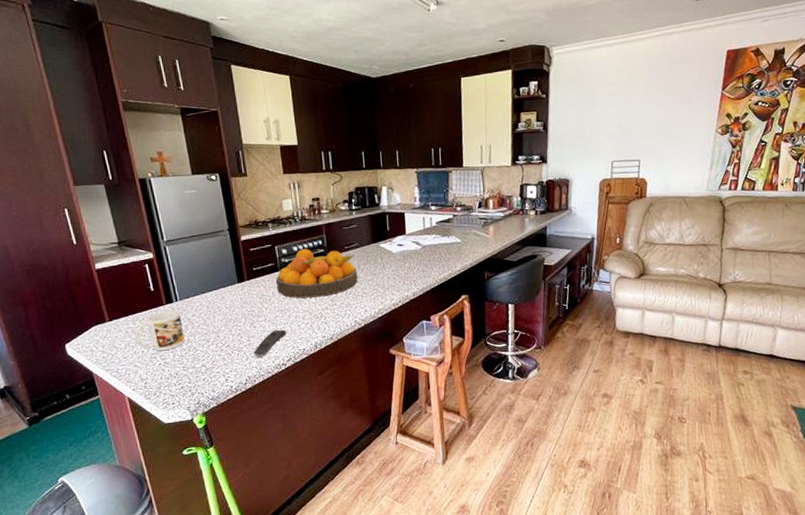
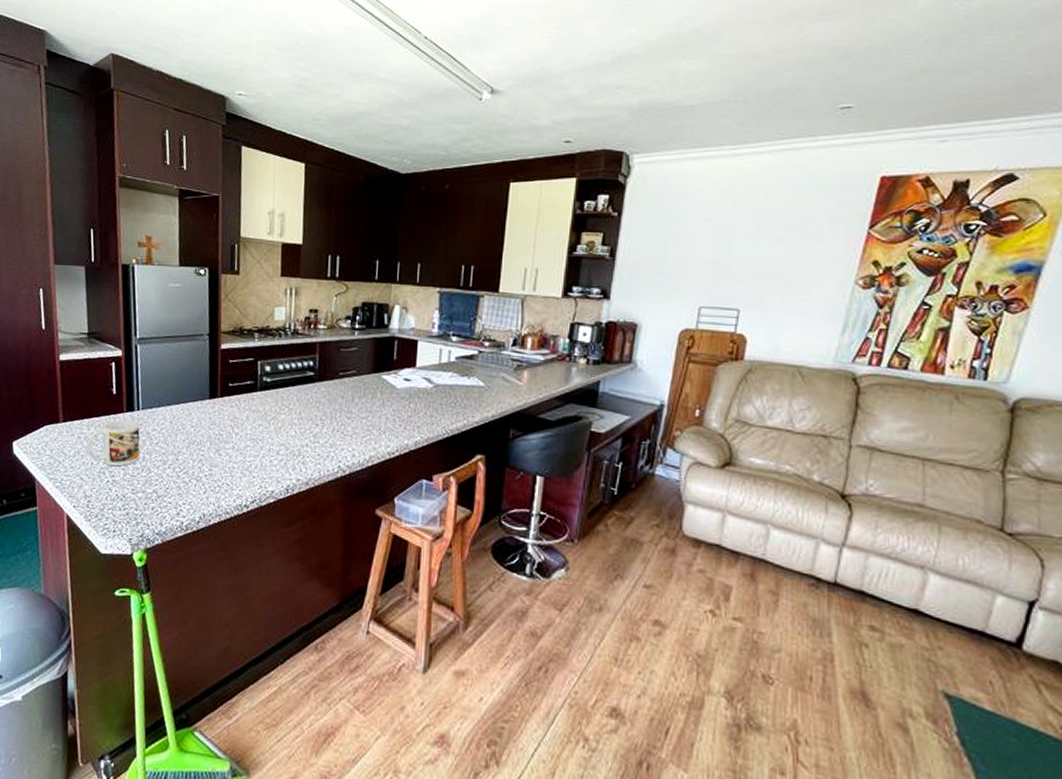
remote control: present [254,329,287,358] -> none [214,462,255,494]
fruit bowl: present [275,249,358,299] -> none [252,369,351,430]

